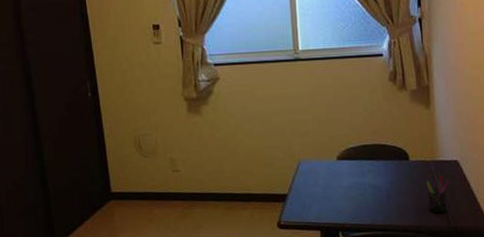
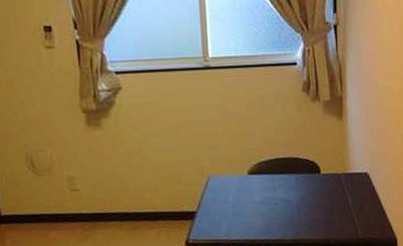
pen holder: present [426,175,450,214] -> none [336,187,360,226]

